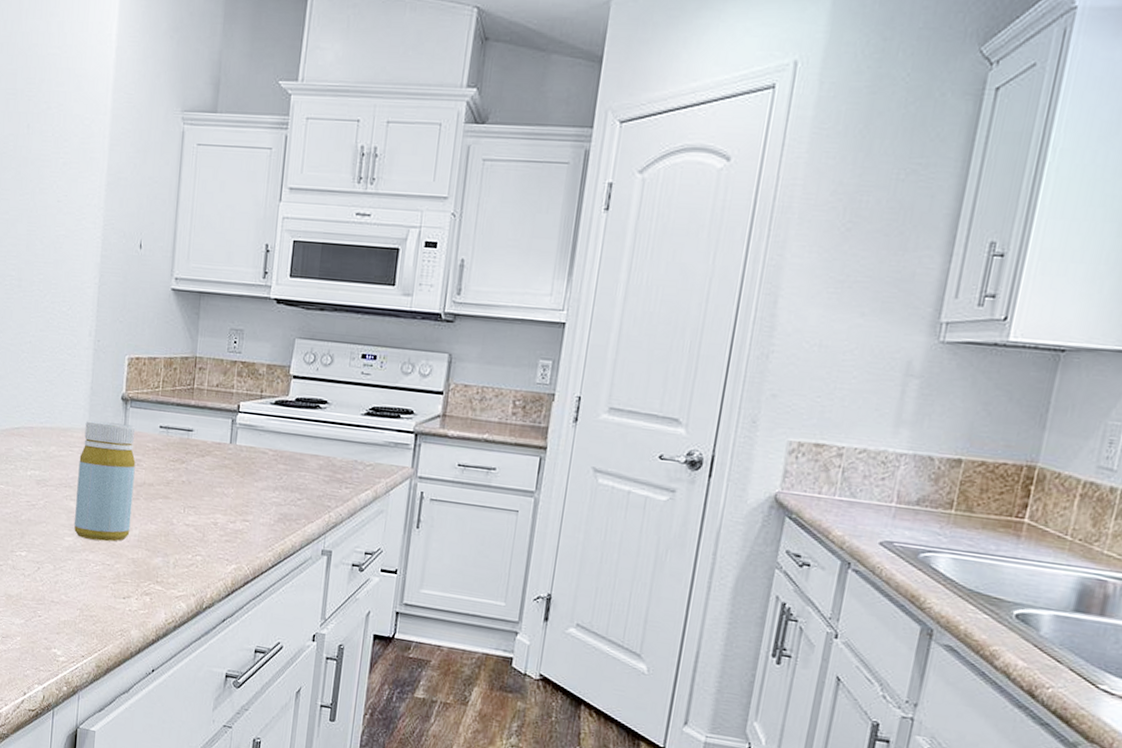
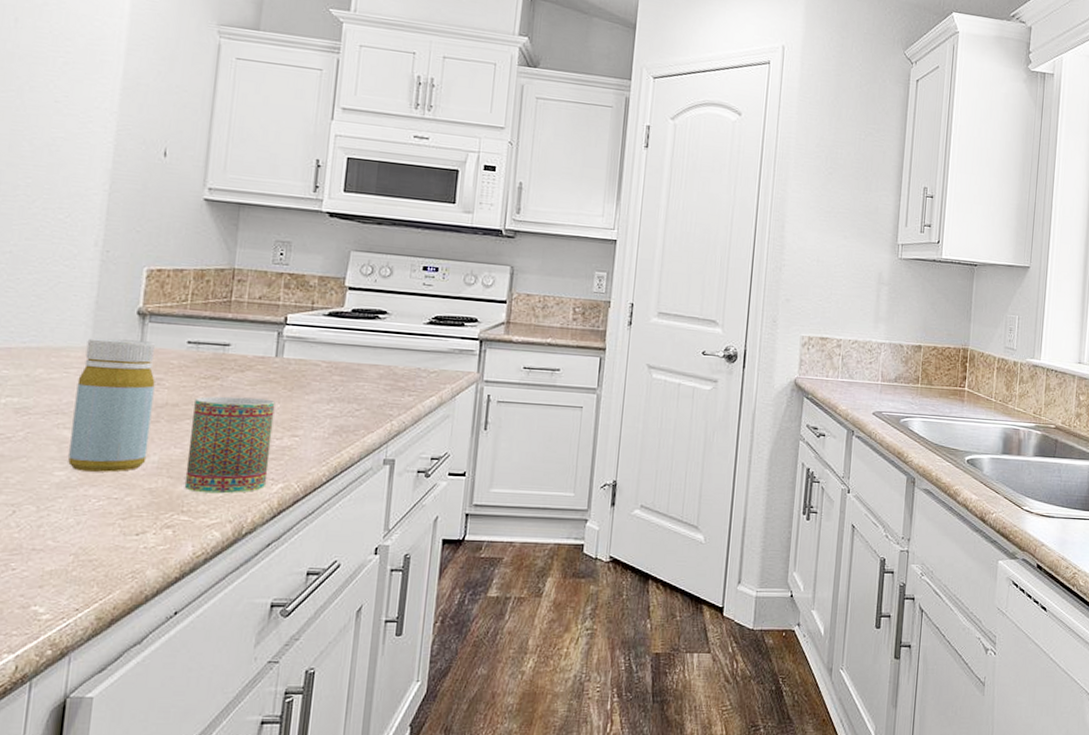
mug: none [158,478,230,570] -> present [184,396,275,494]

